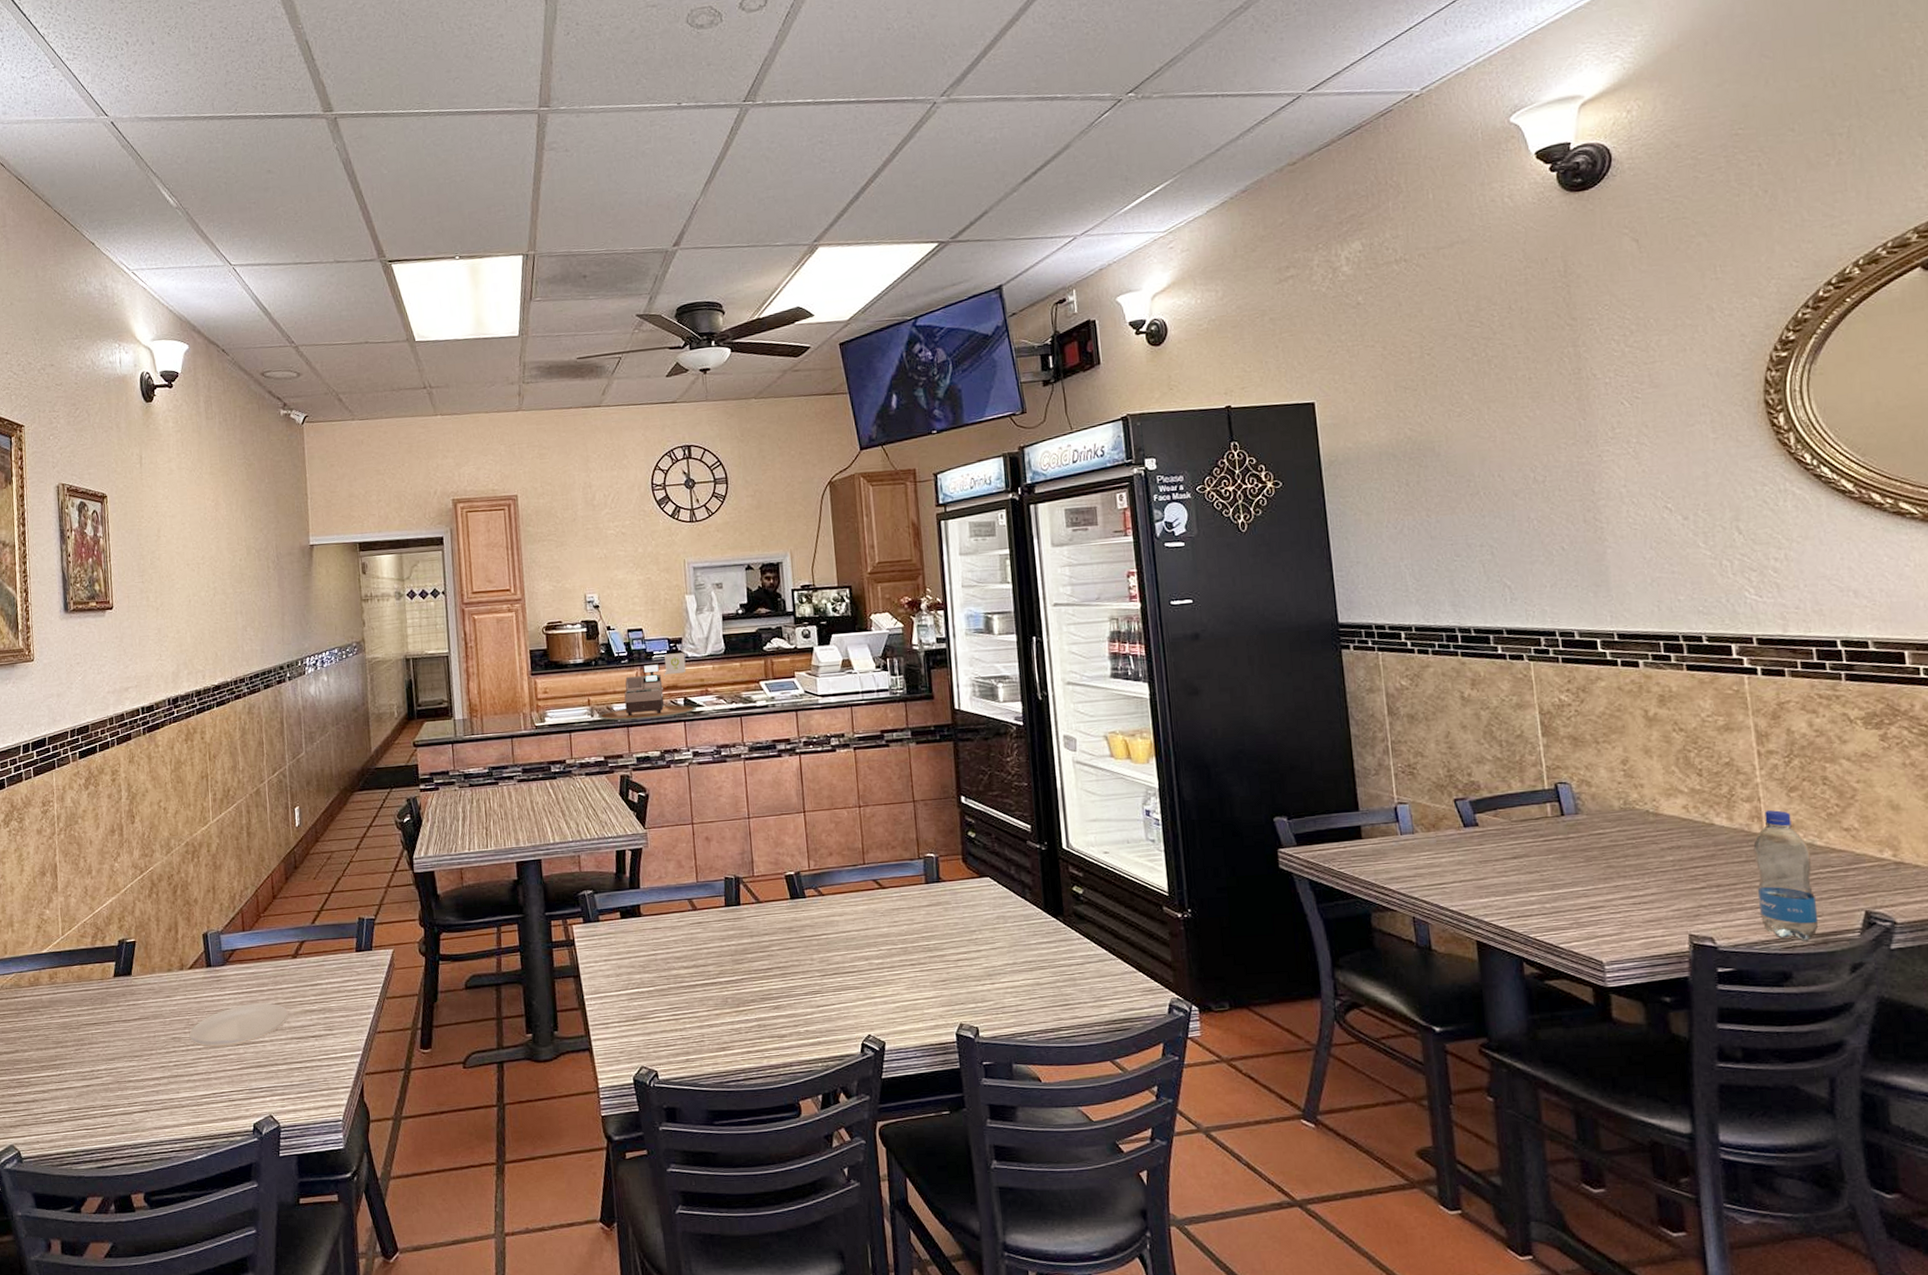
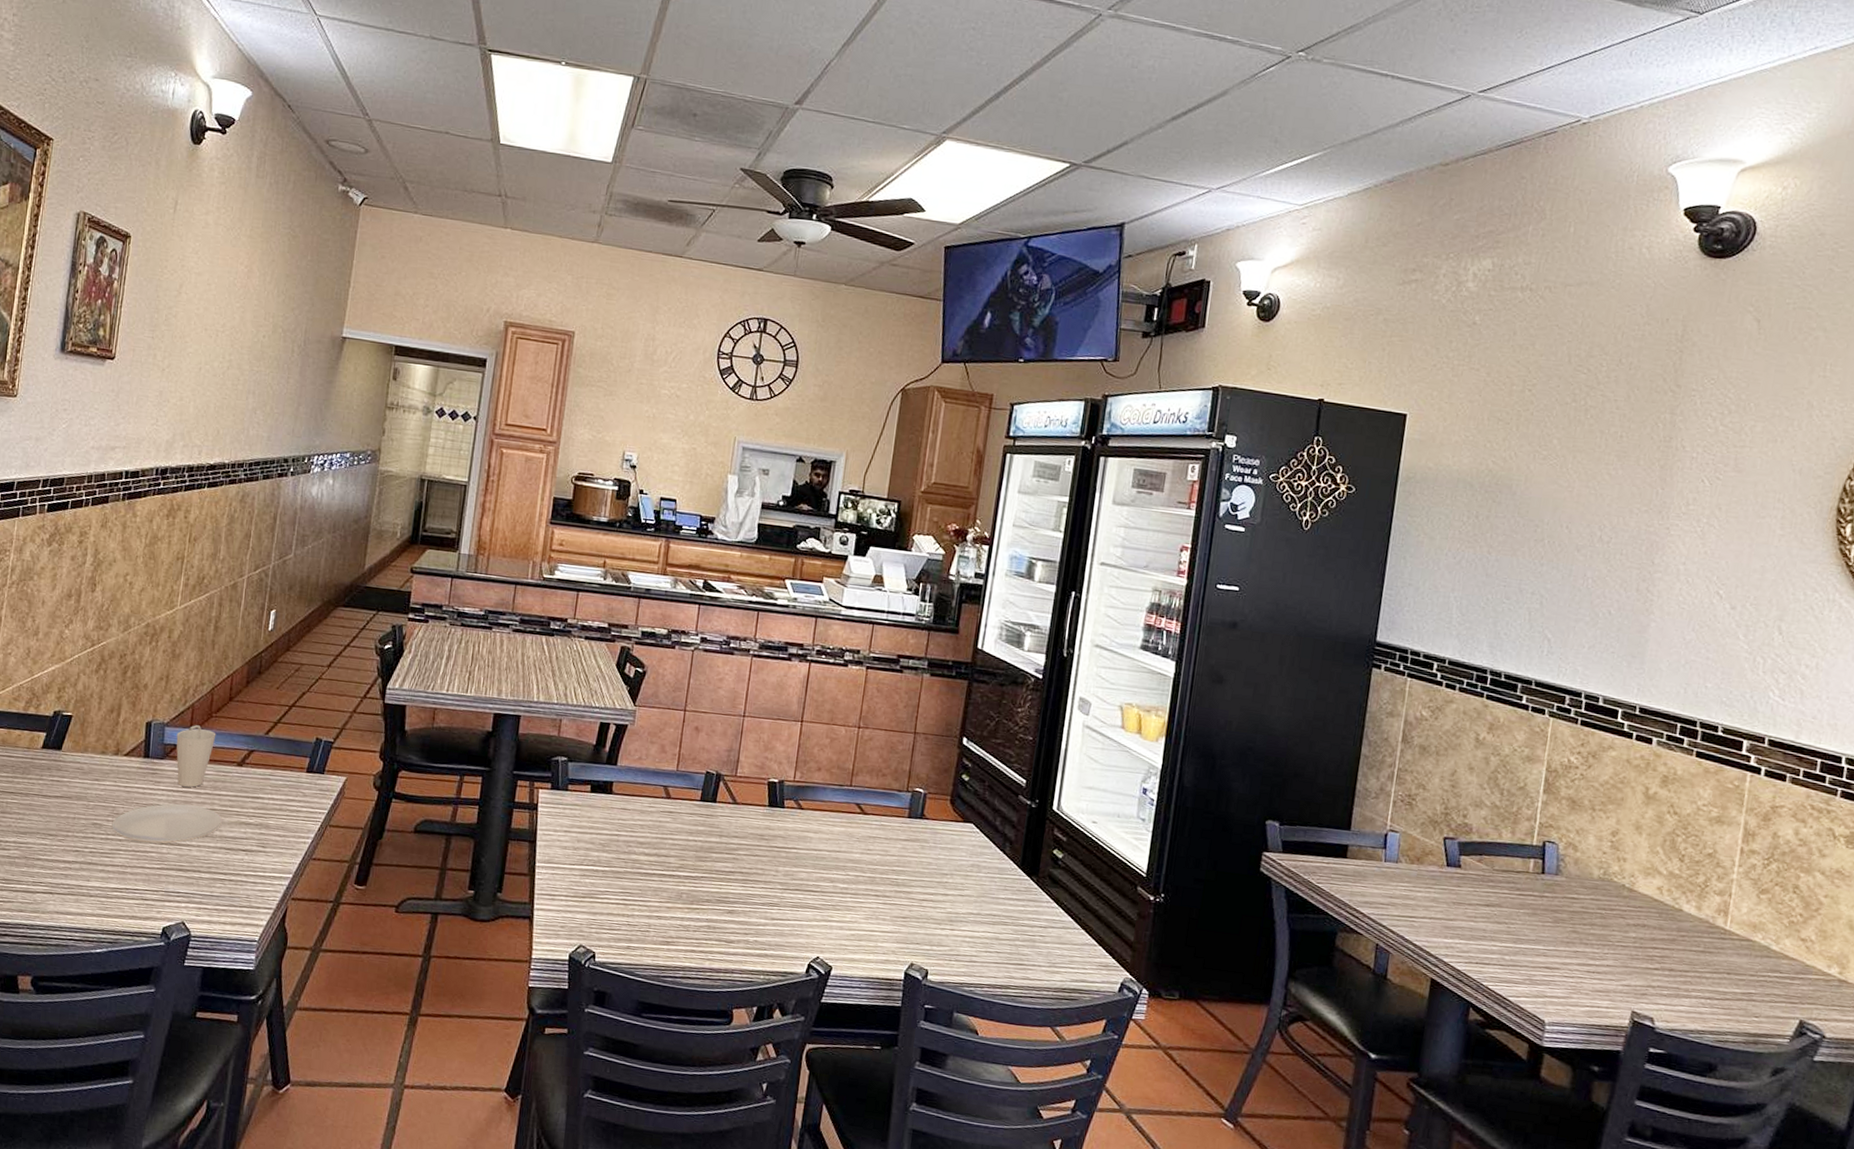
cup: none [232,927,268,988] -> present [176,725,216,788]
cash register: present [598,653,697,721] -> none [611,531,716,597]
bottle: present [1753,810,1819,941] -> none [1702,907,1764,1038]

